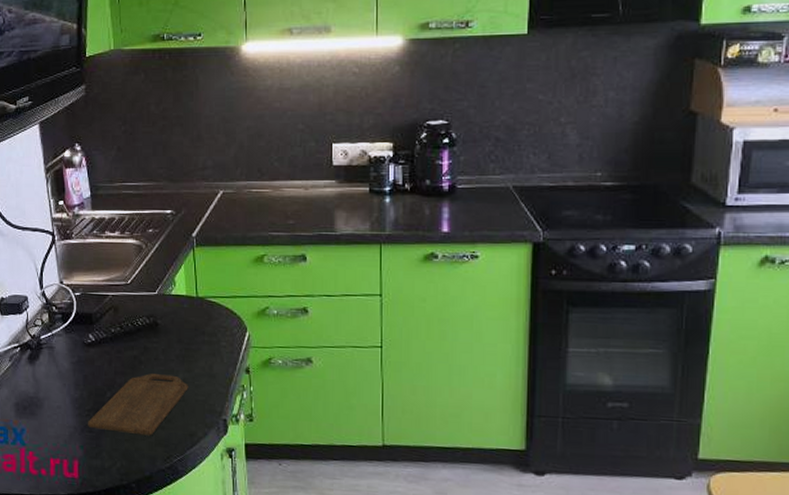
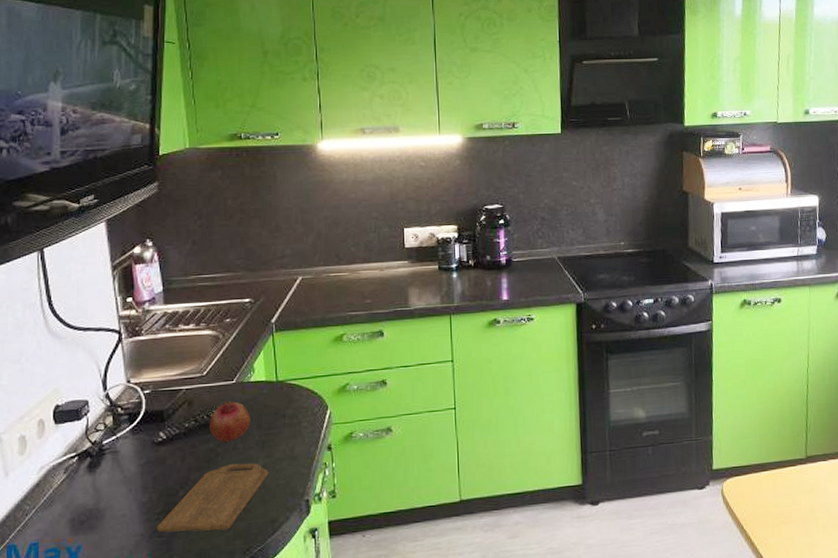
fruit: none [132,311,172,352] -> present [208,400,251,442]

